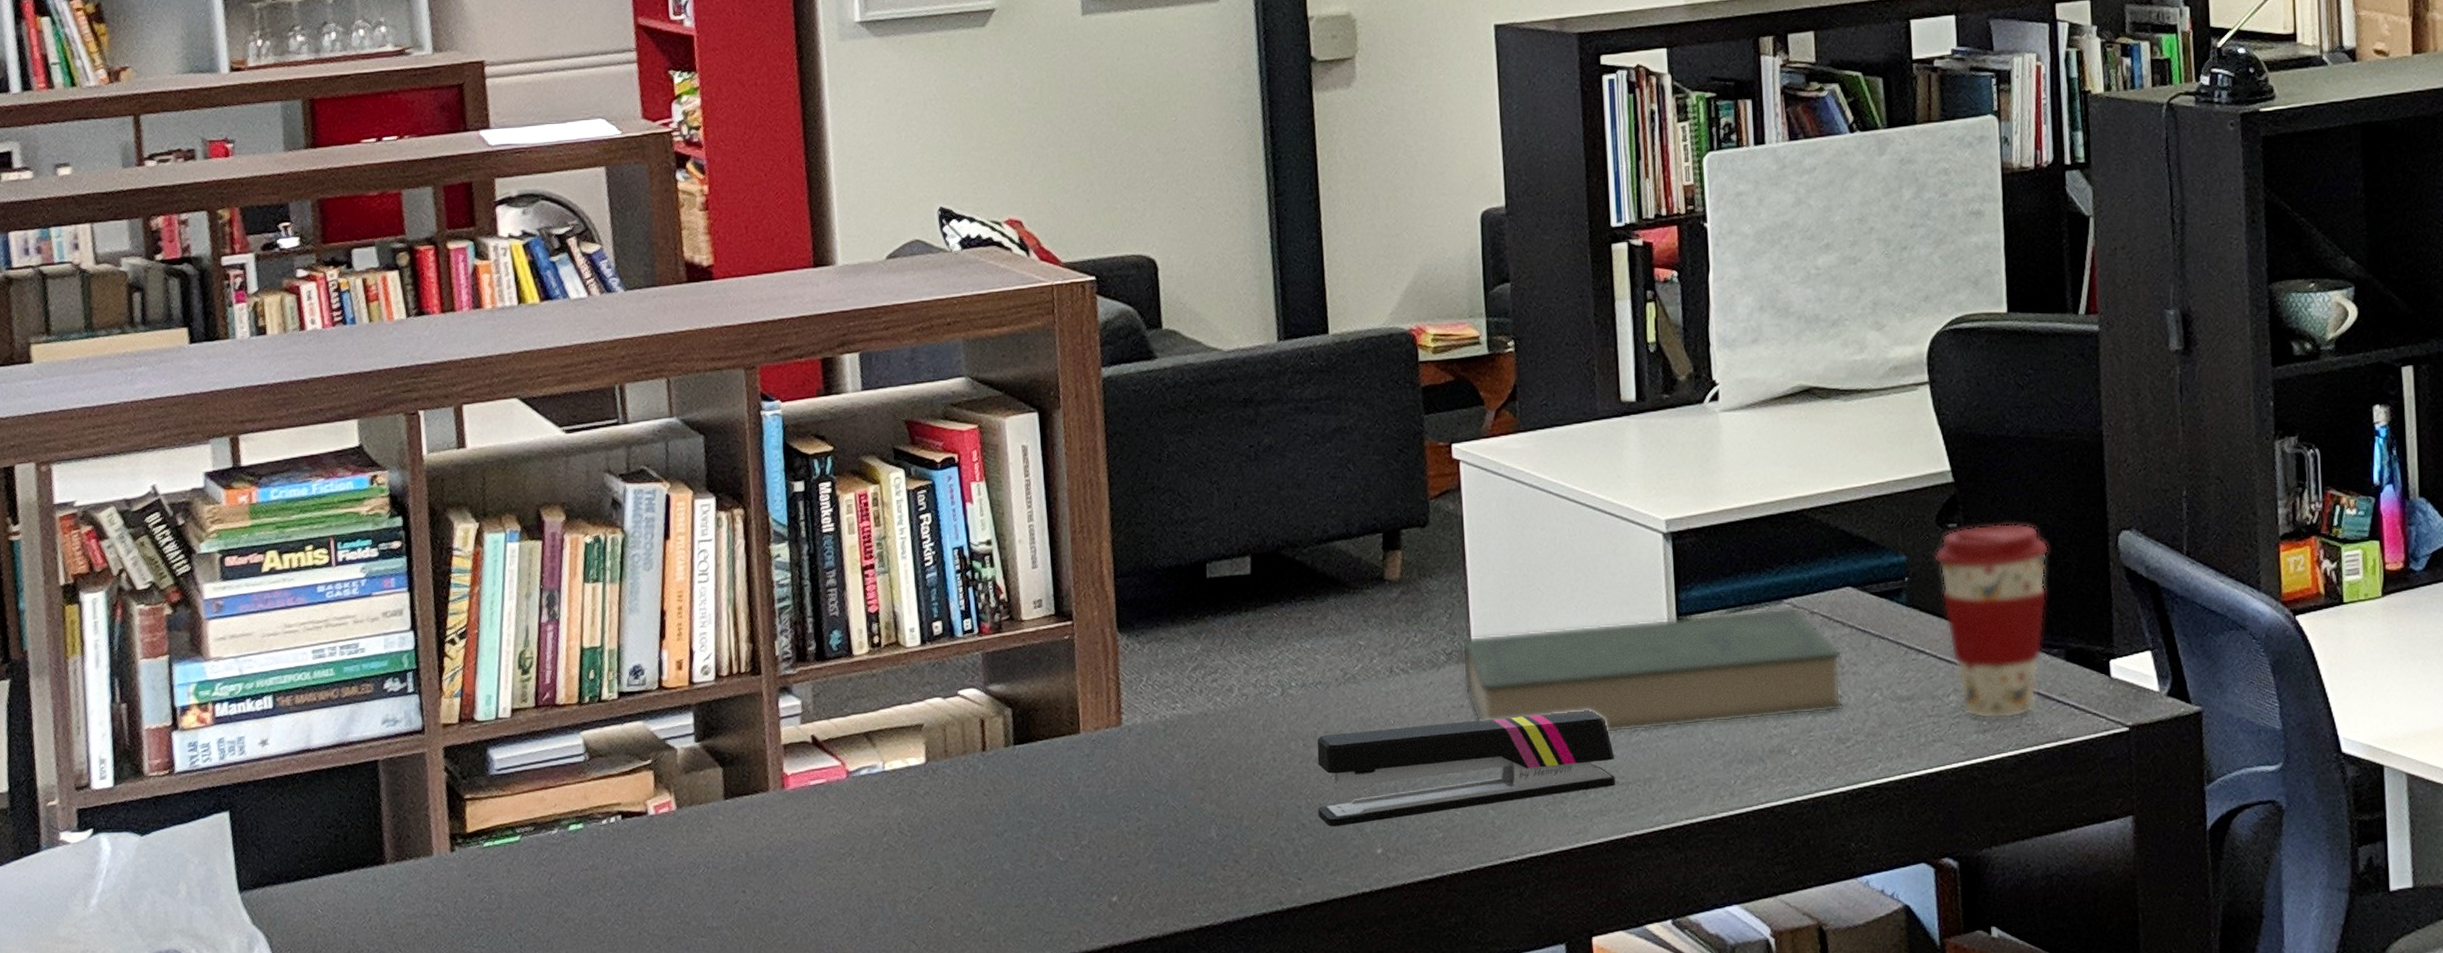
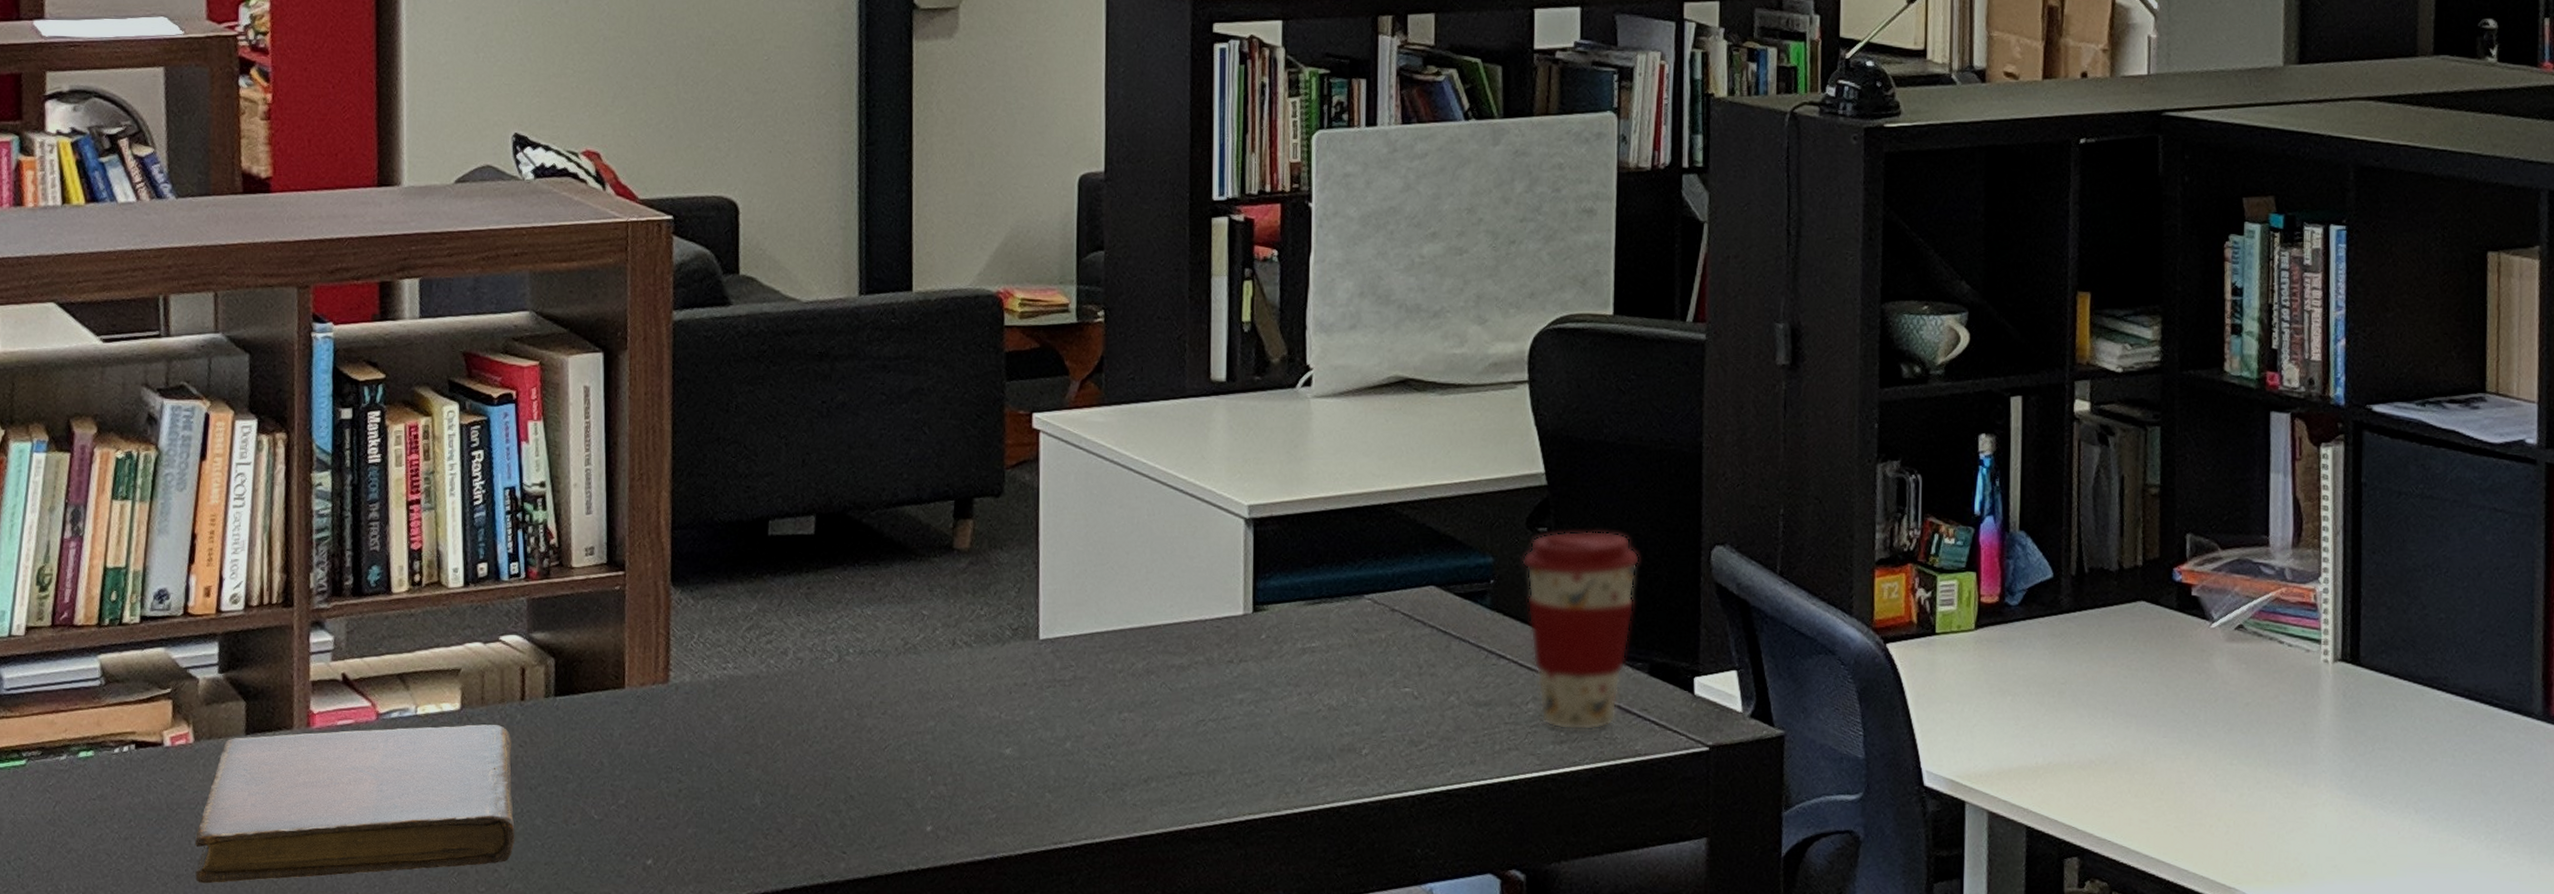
notebook: none [684,776,986,944] -> present [195,724,515,884]
stapler: present [1317,710,1616,826] -> none [868,696,1179,801]
book: present [1461,607,1845,733] -> none [1028,603,1421,722]

